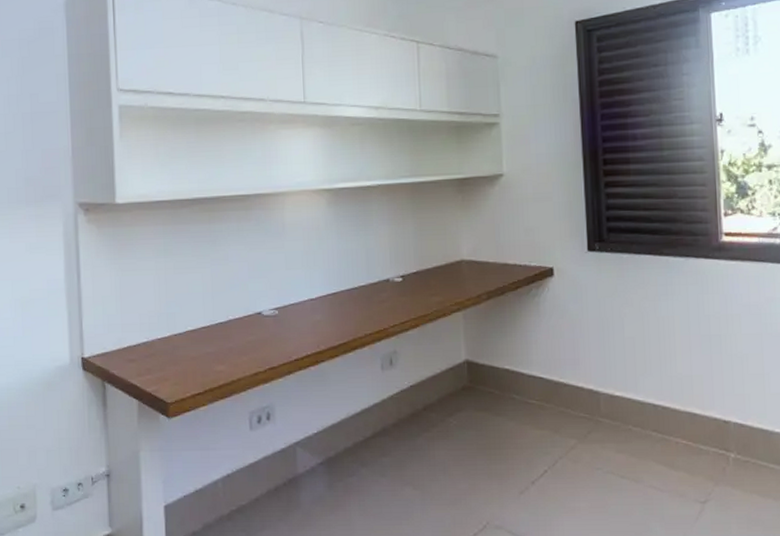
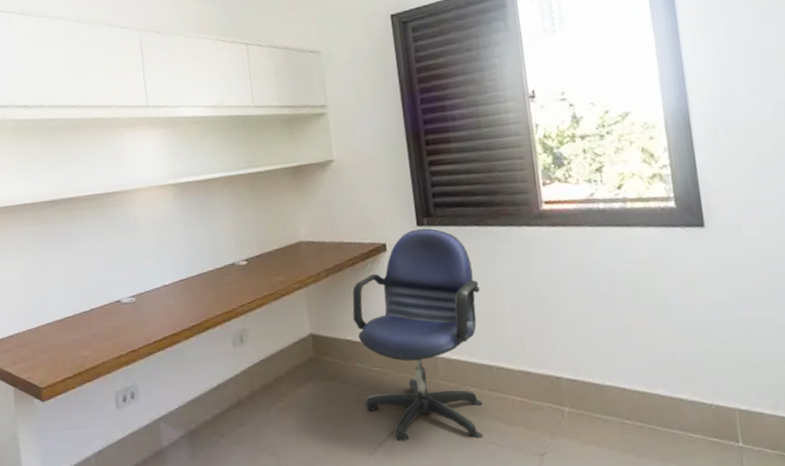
office chair: none [513,254,651,482] -> present [352,228,483,441]

